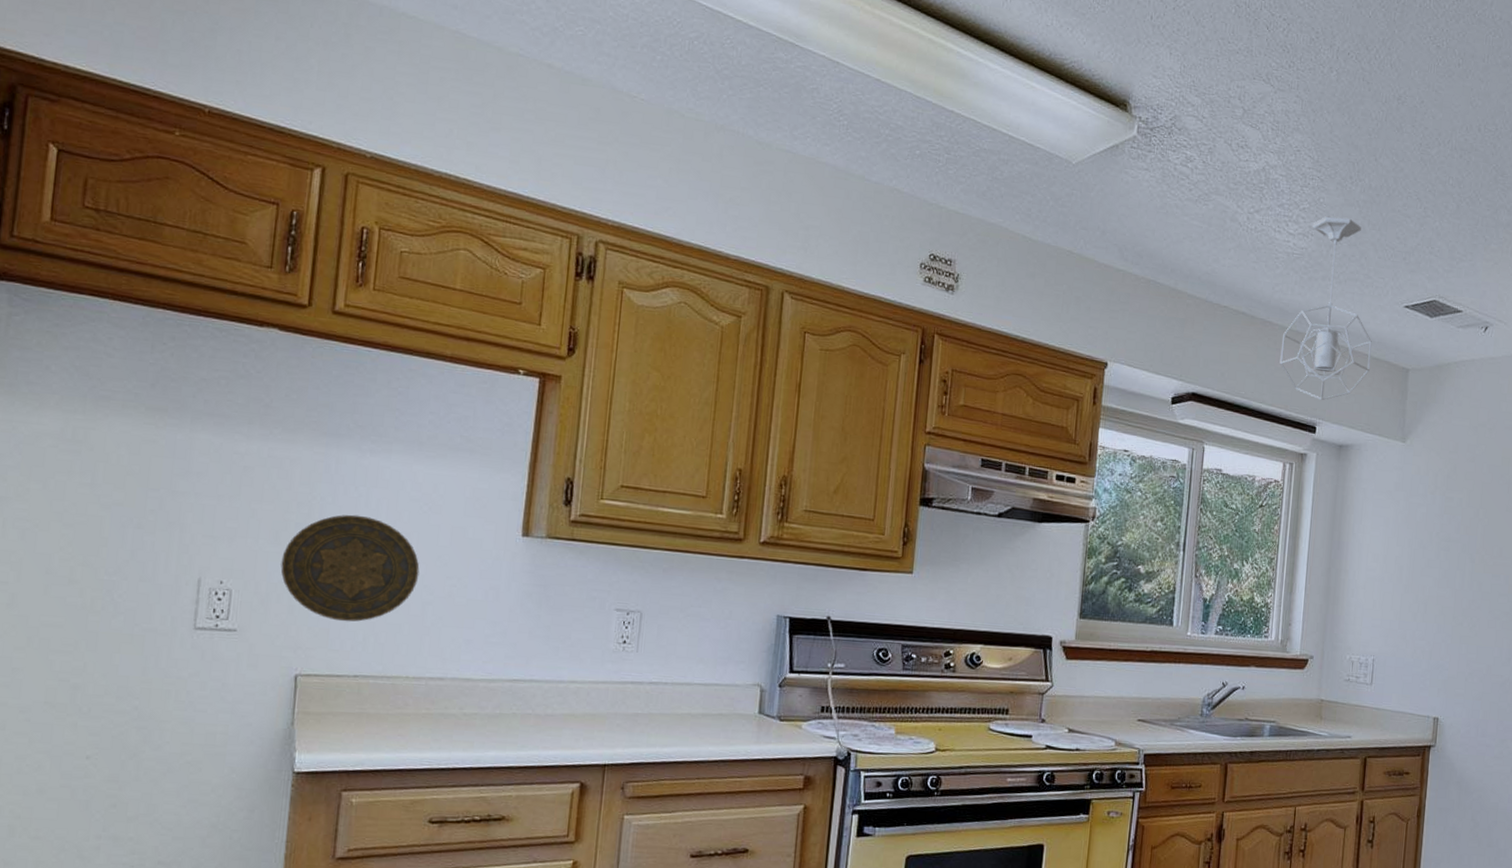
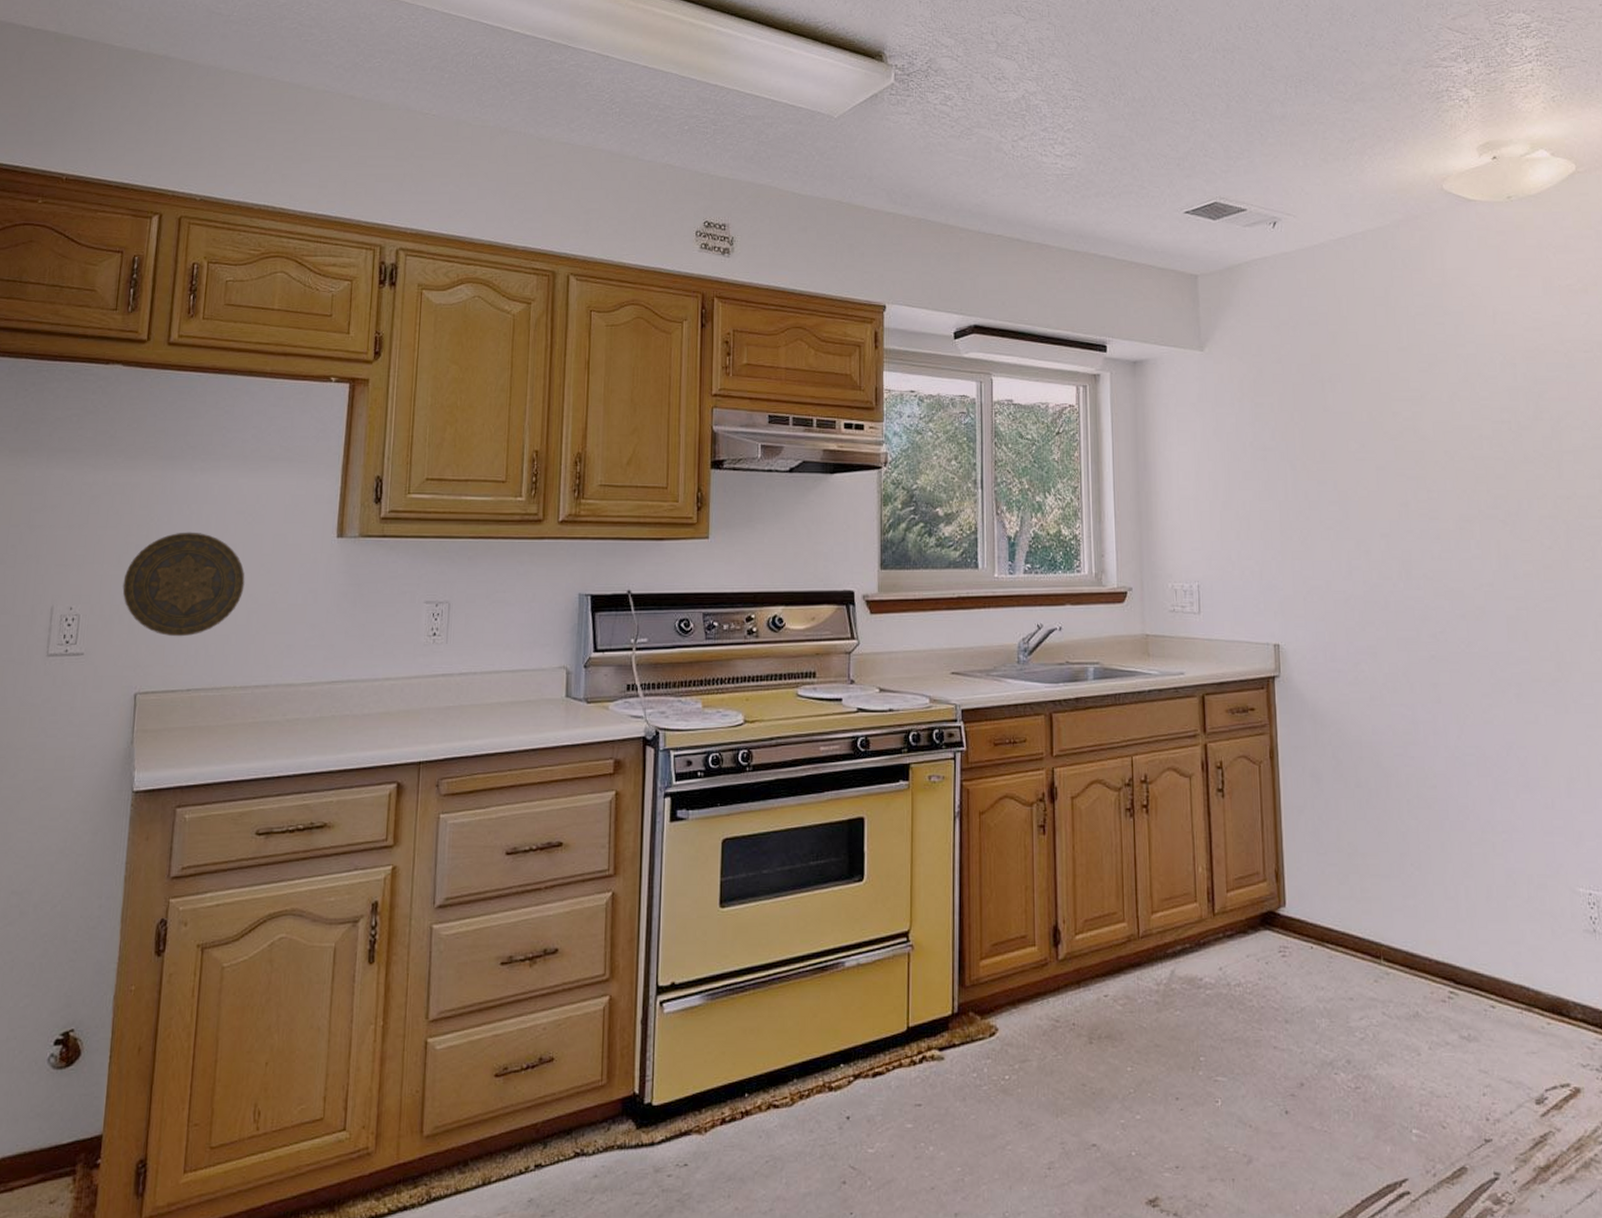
pendant light: present [1279,217,1372,400] -> none [1060,132,1156,317]

